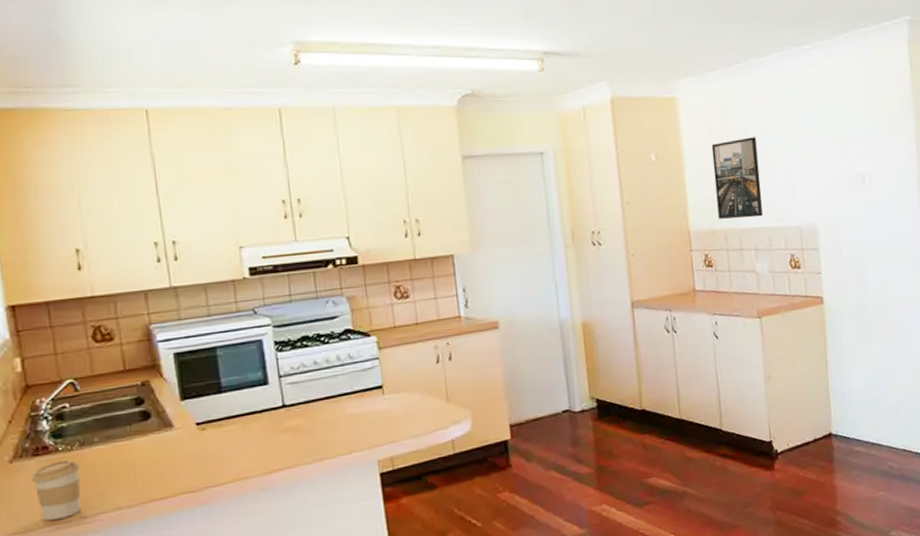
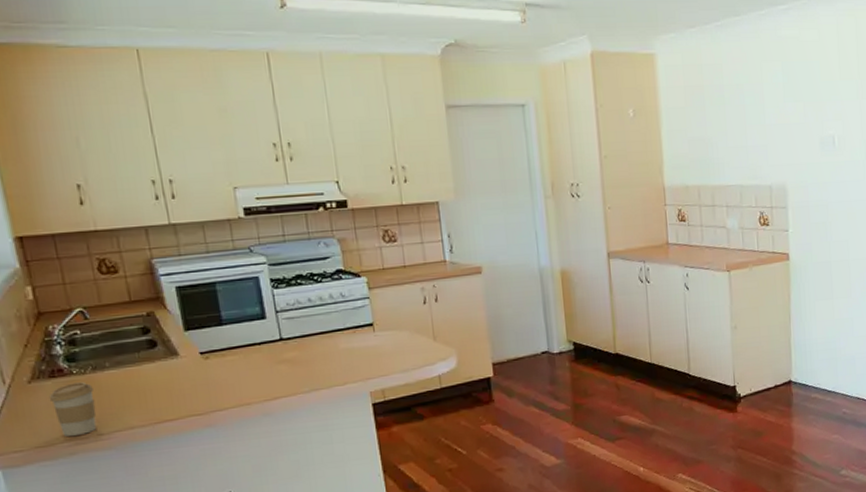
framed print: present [711,137,763,219] -> none [687,96,735,176]

